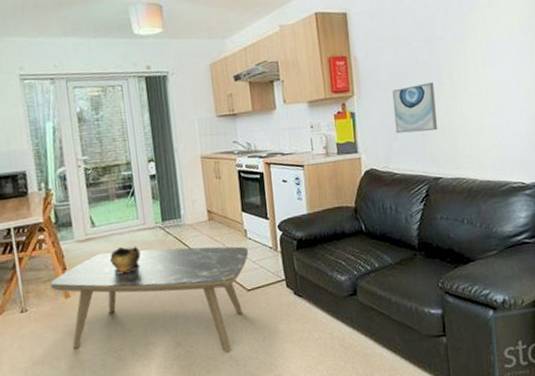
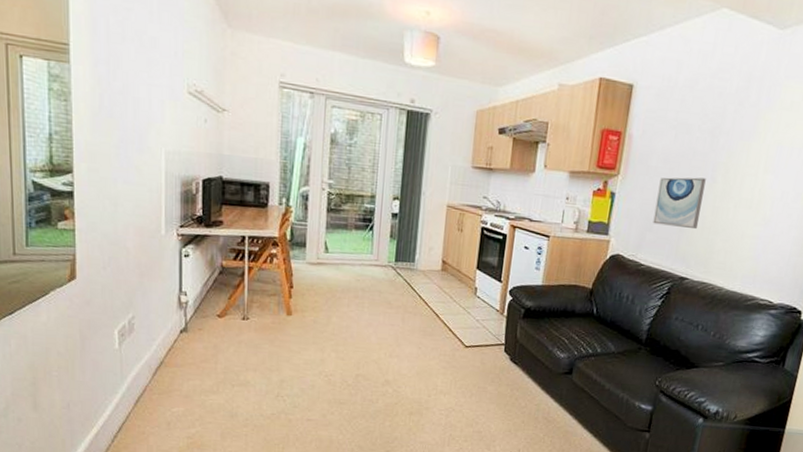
coffee table: present [50,246,248,352] -> none [275,279,474,399]
decorative bowl: present [109,246,141,274] -> none [336,278,368,304]

